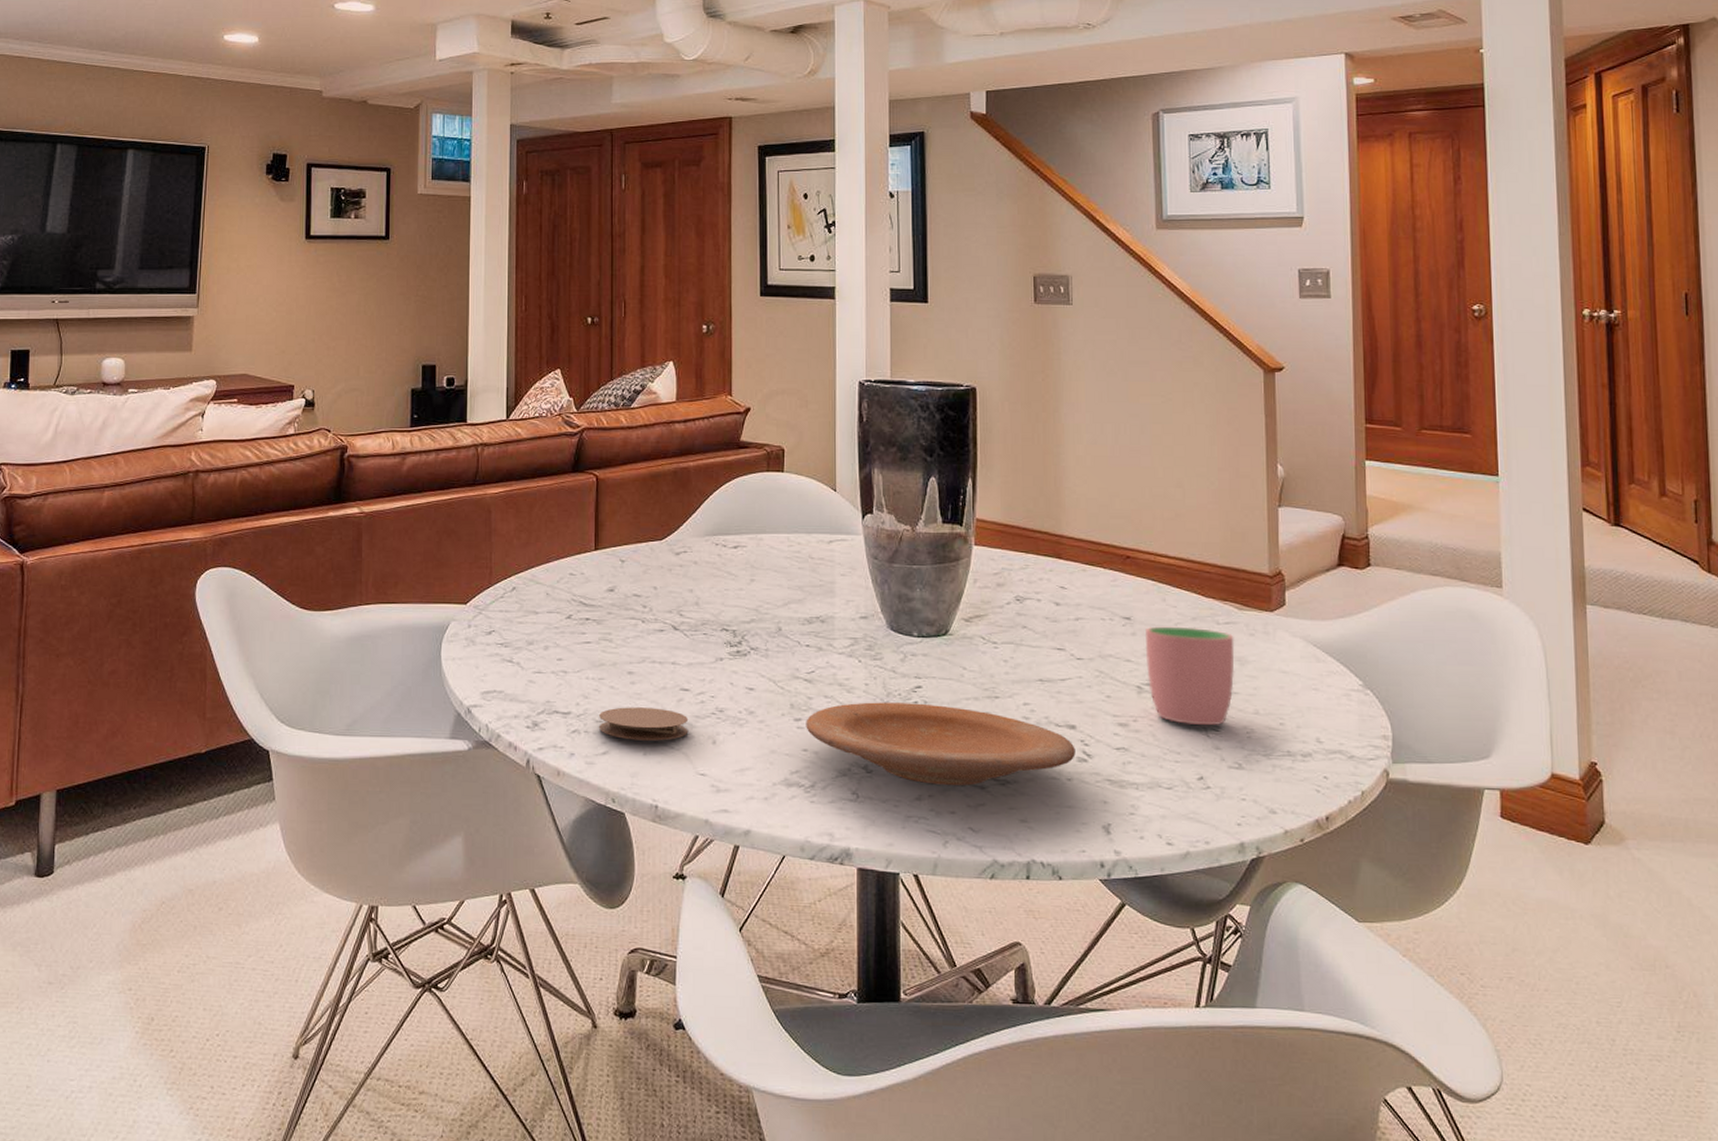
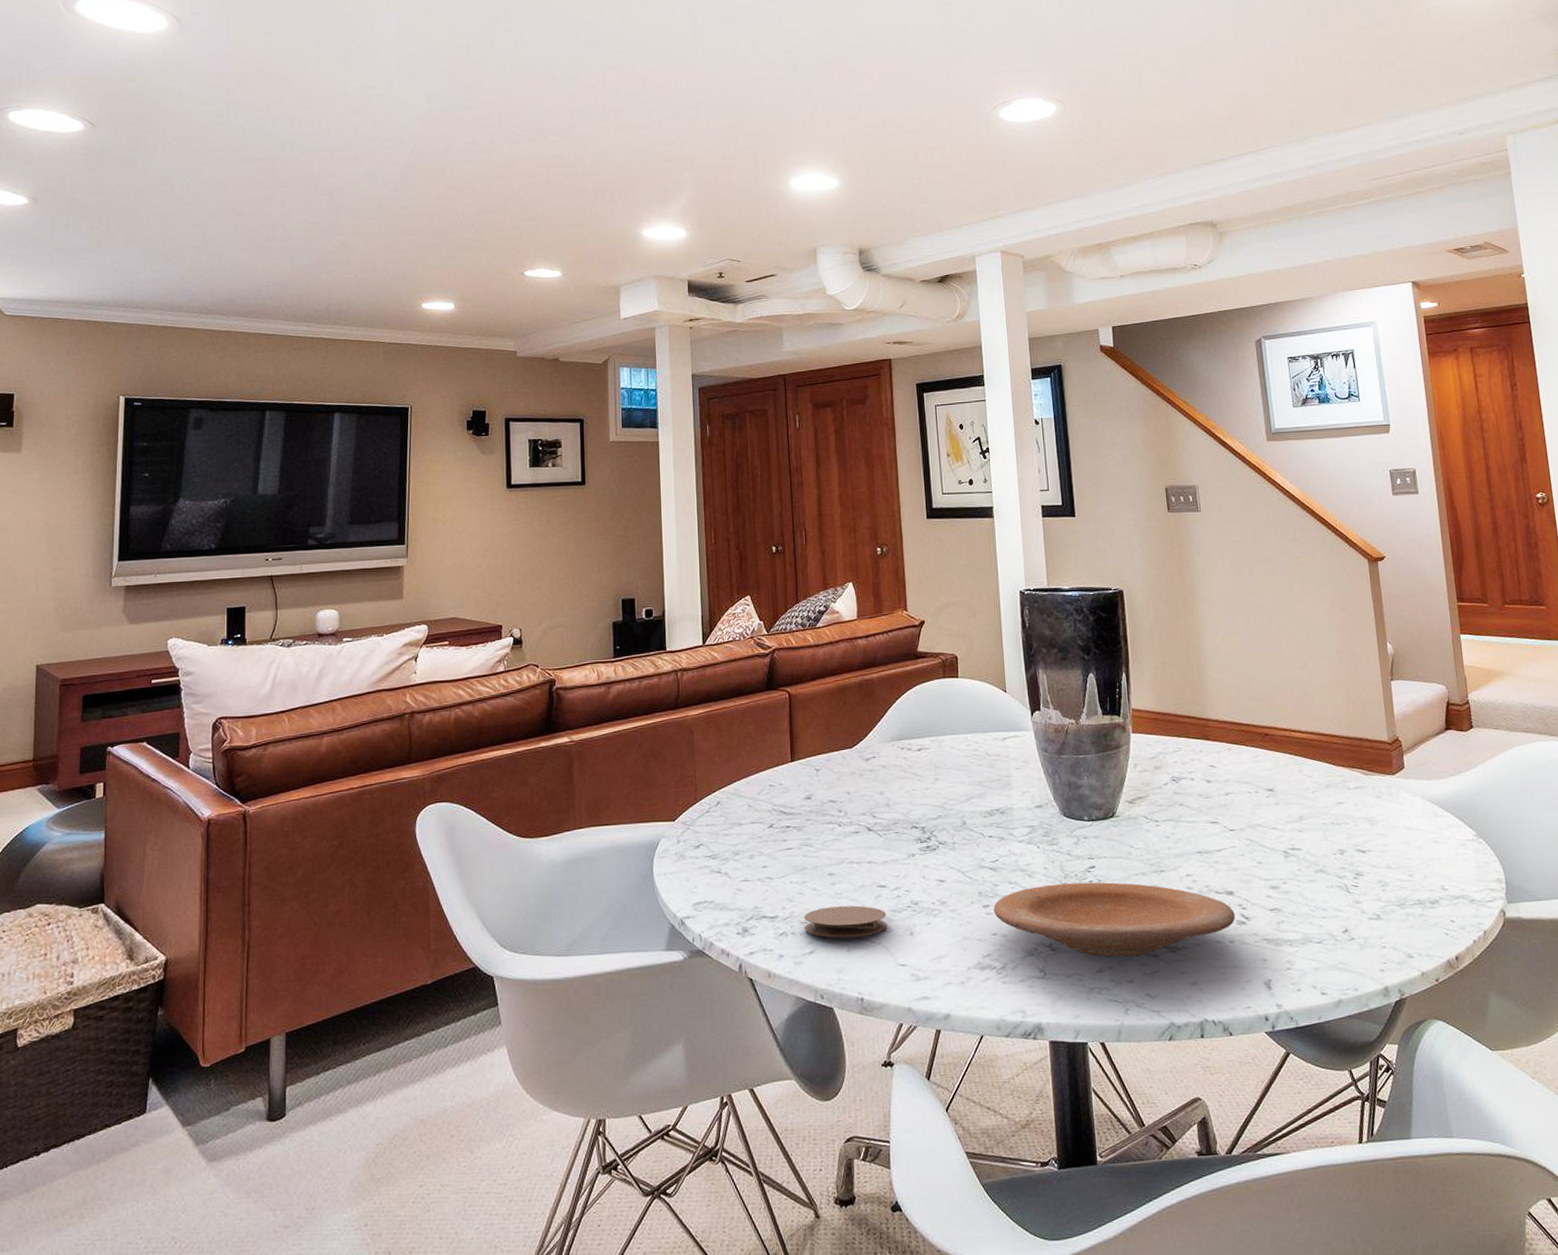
cup: present [1146,626,1235,725] -> none [1287,793,1367,883]

